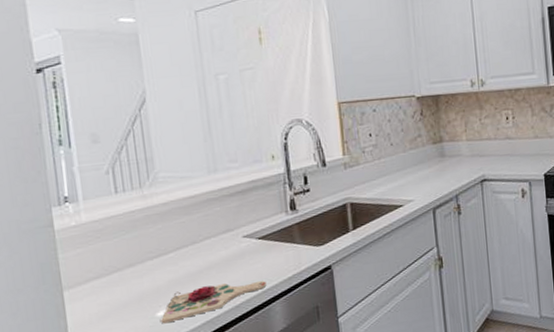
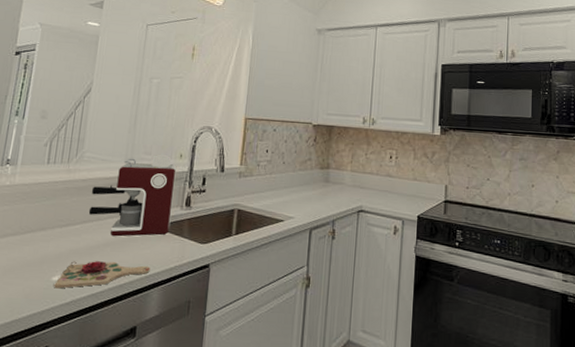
coffee maker: none [176,158,278,258] -> present [88,154,177,237]

